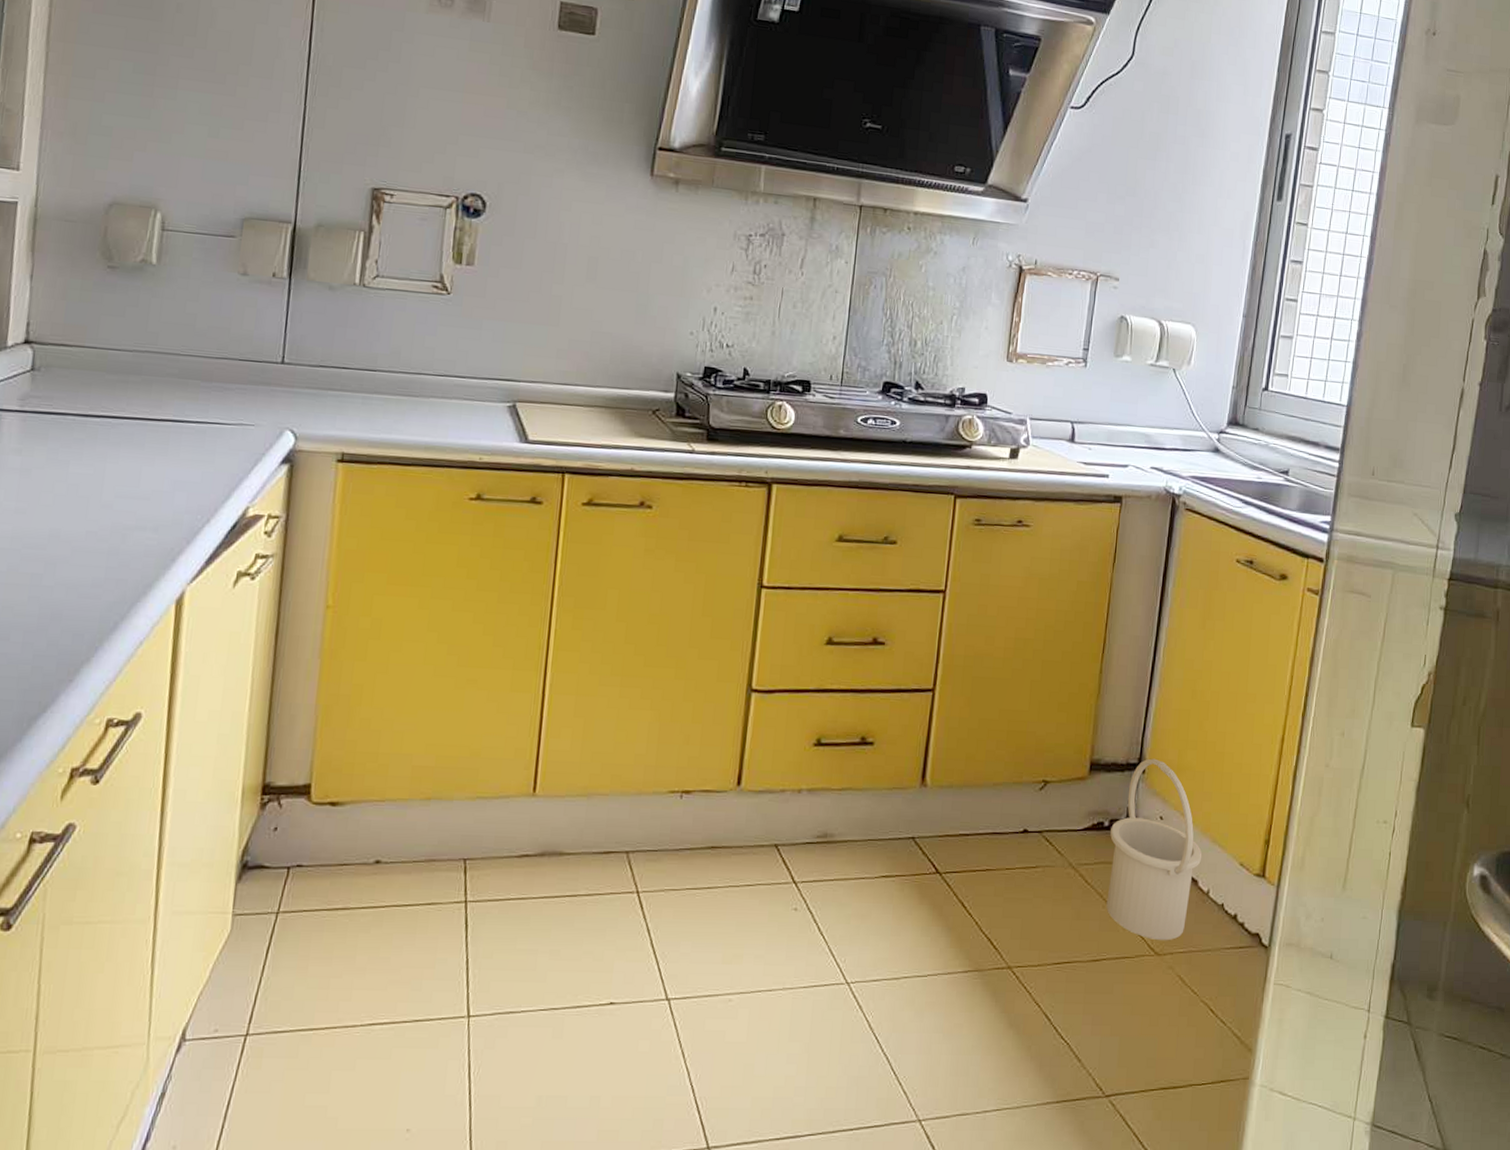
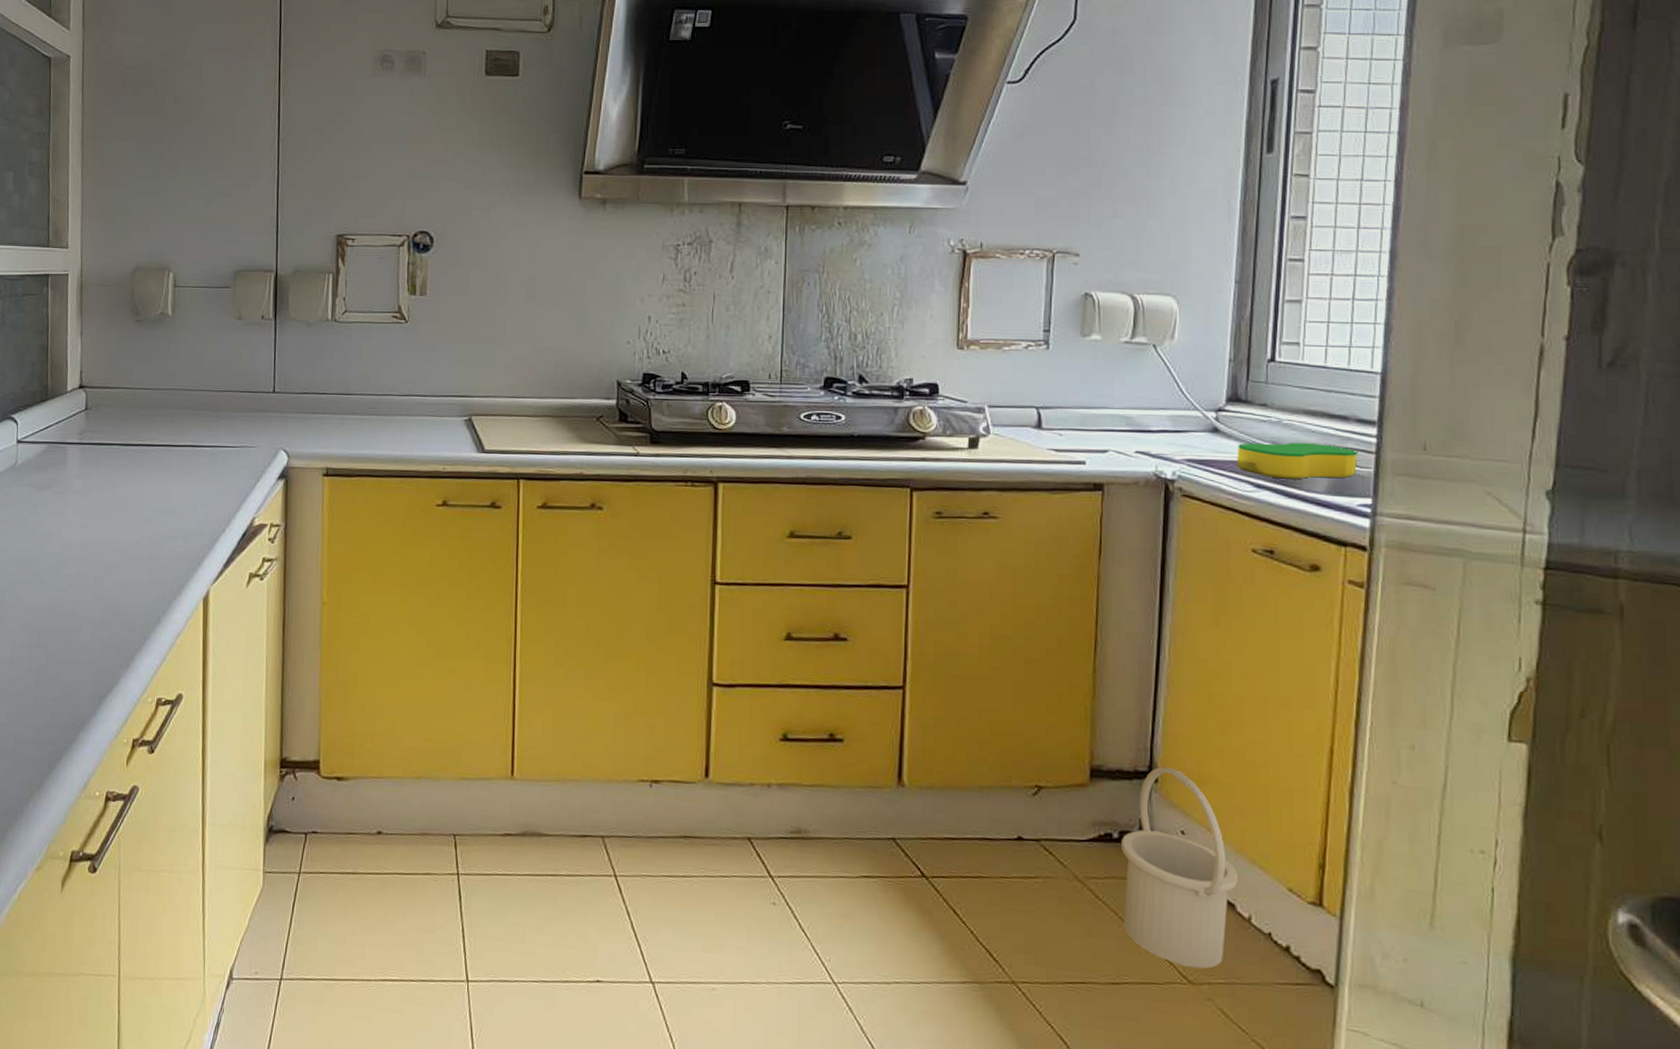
sponge: none [1231,463,1324,498] -> present [1237,442,1358,480]

